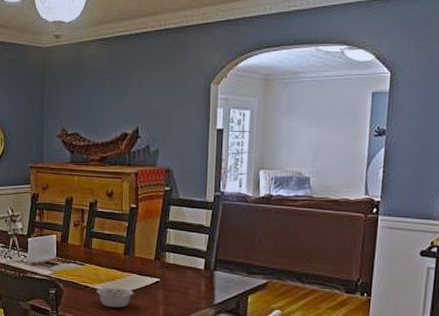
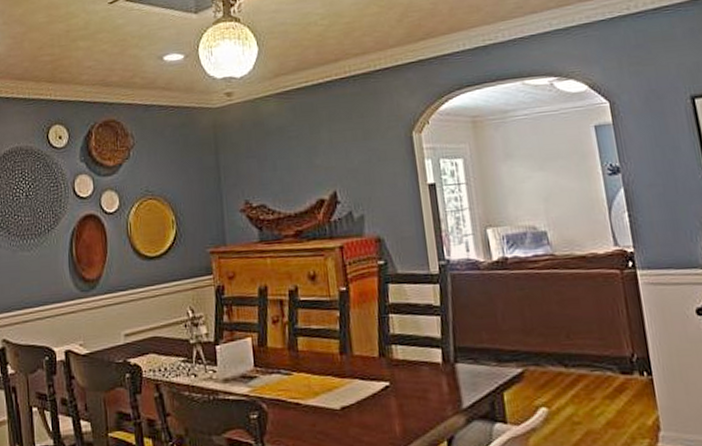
legume: present [97,287,135,308] -> none [311,400,361,430]

